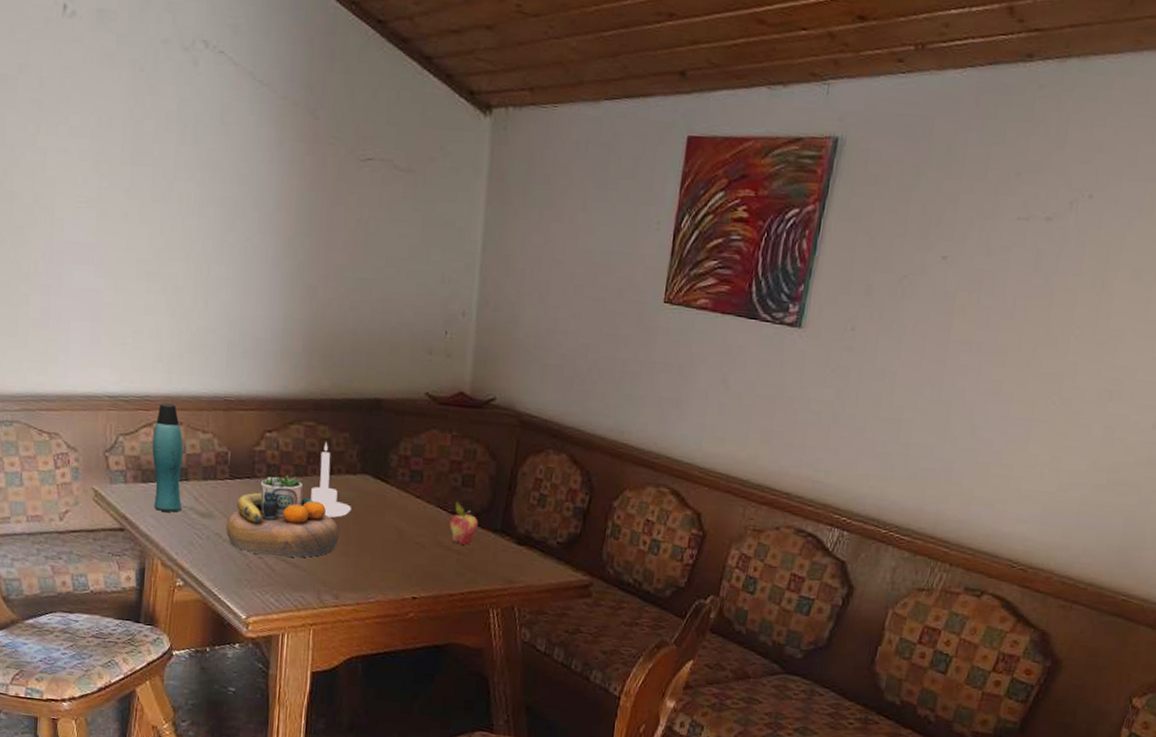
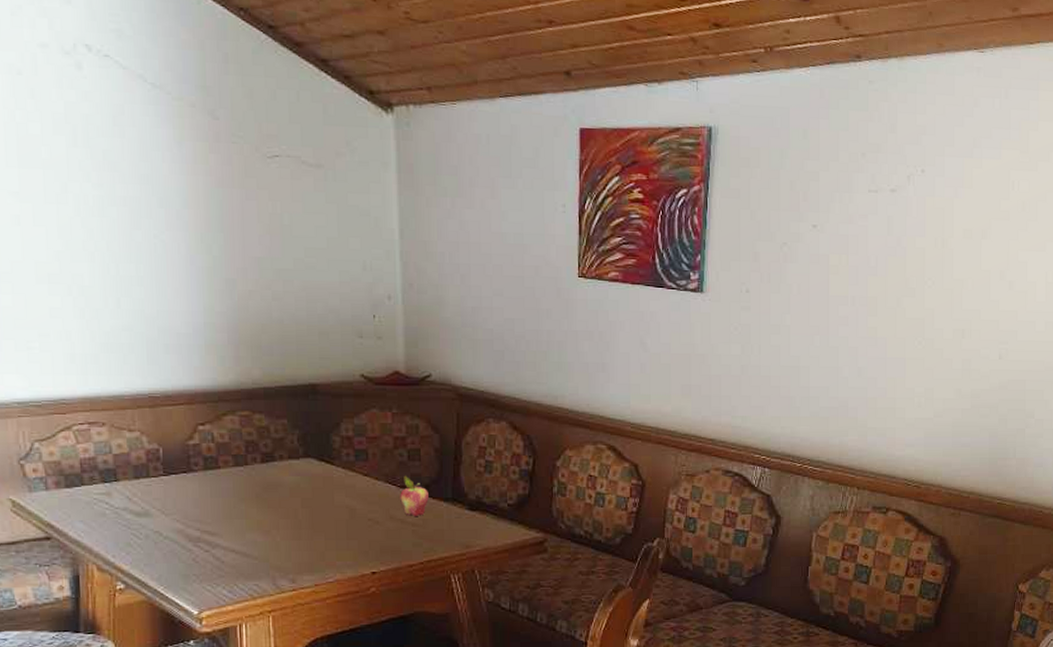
bottle: present [152,403,184,512] -> none [73,405,113,515]
decorative bowl: present [225,474,339,558] -> none [165,465,288,548]
candle holder: present [310,442,351,518] -> none [254,430,298,503]

